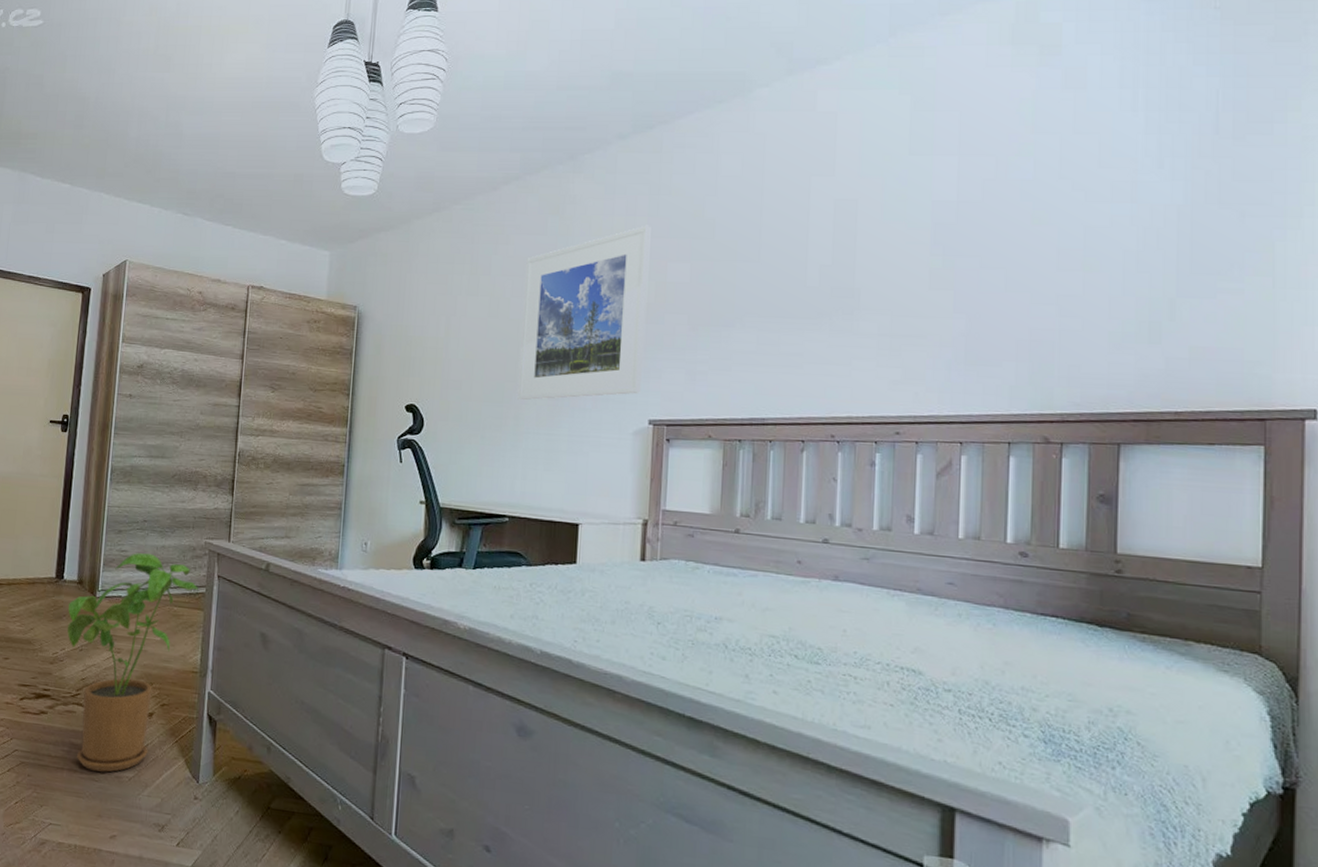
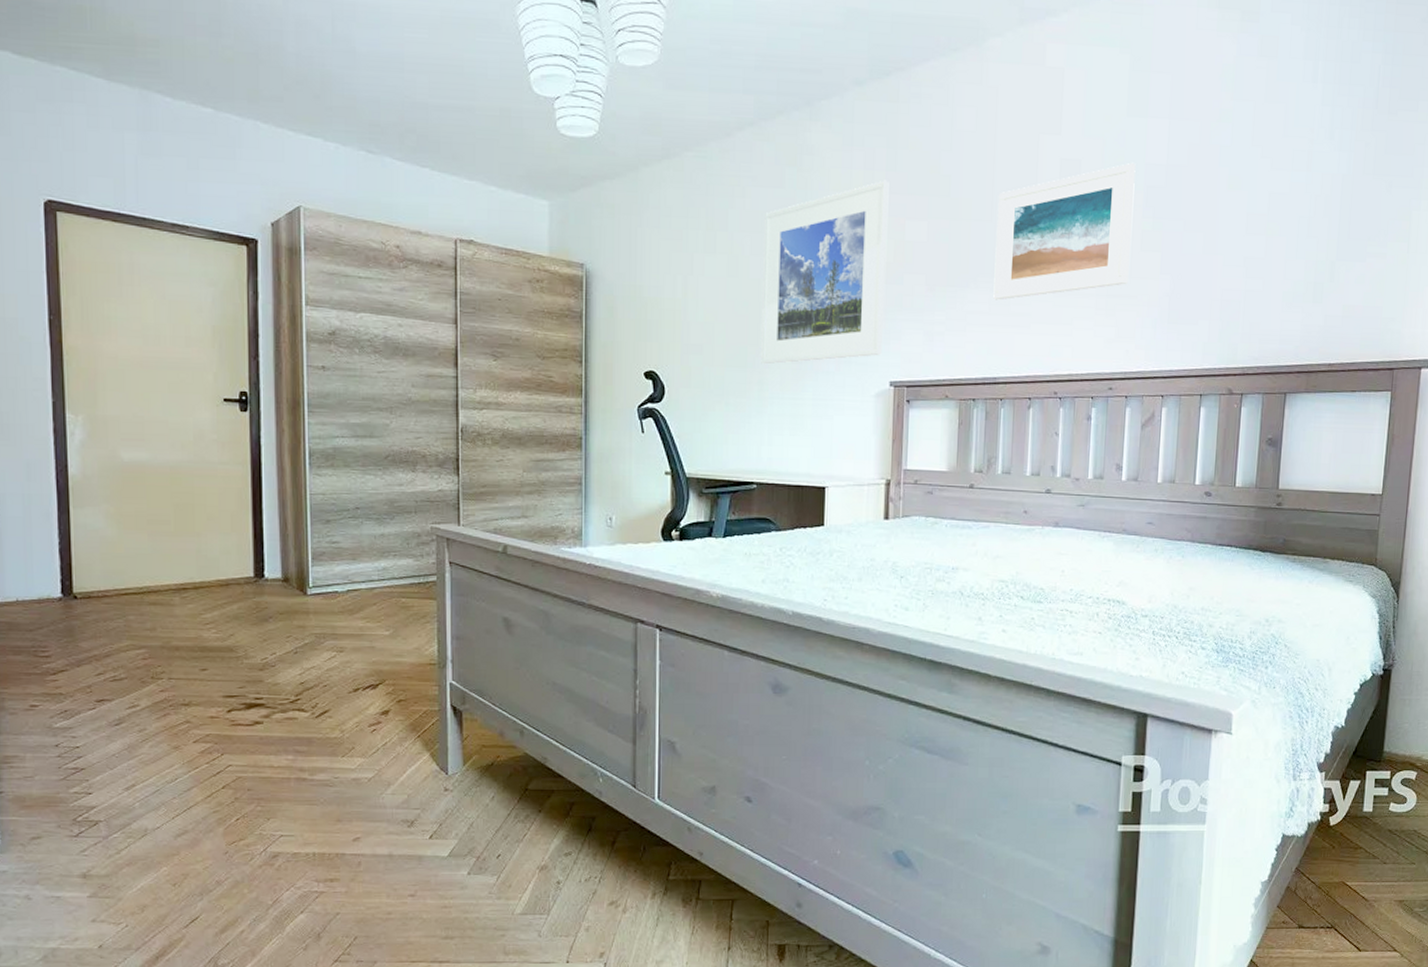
house plant: present [67,553,198,773] -> none [273,543,428,776]
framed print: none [761,200,921,340] -> present [993,162,1136,301]

